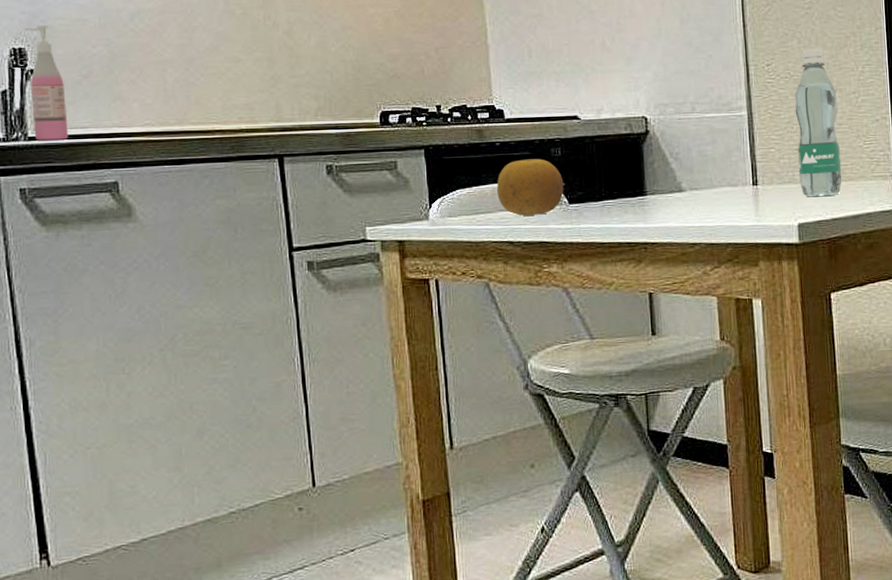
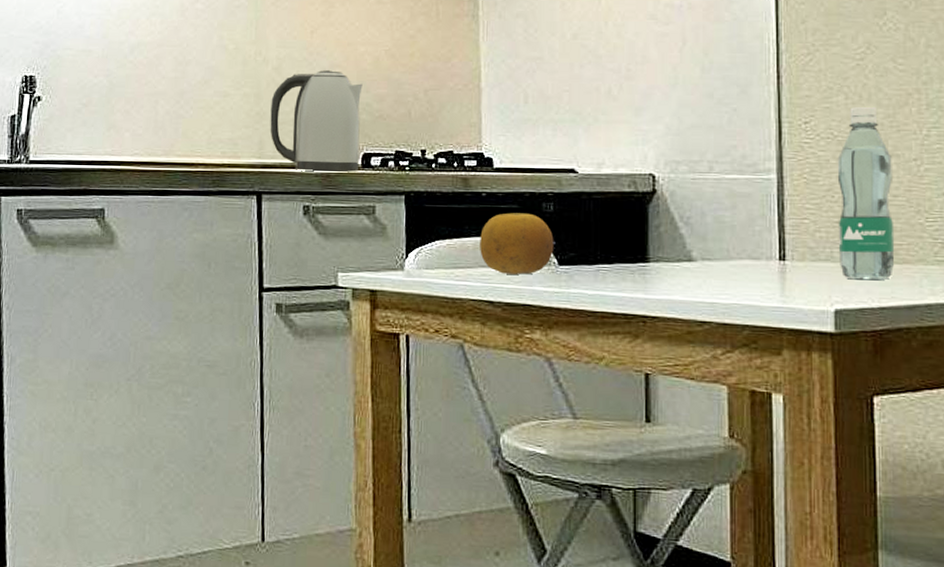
soap dispenser: present [24,26,69,141] -> none [35,55,66,165]
kettle: none [284,31,378,132] -> present [270,69,363,172]

